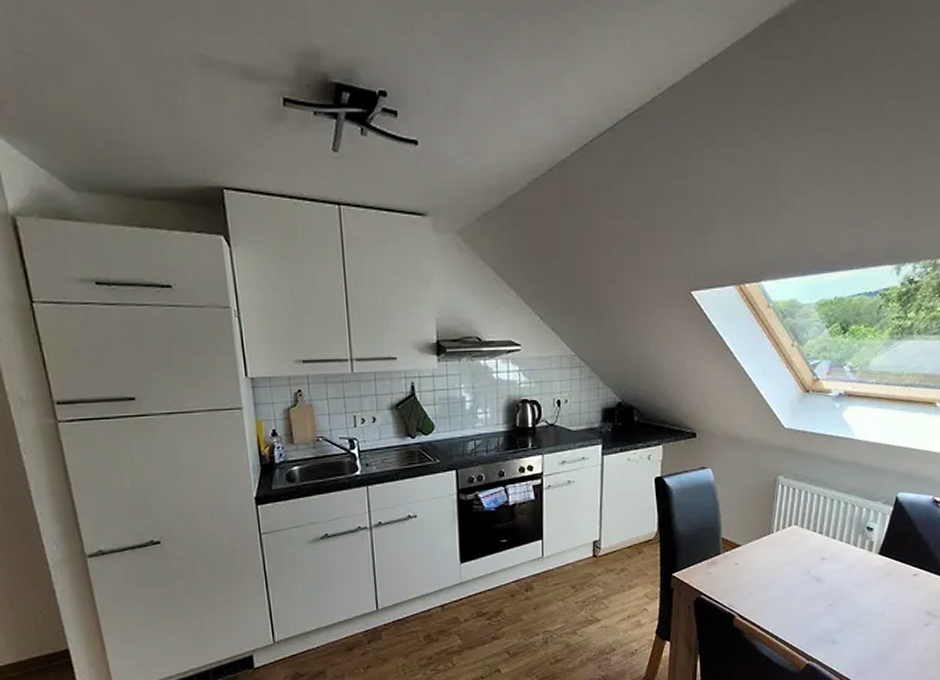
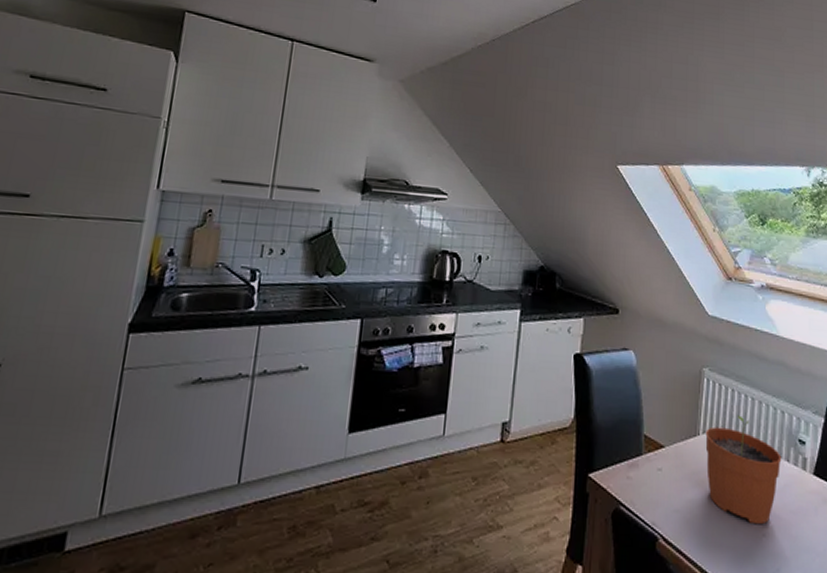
plant pot: none [778,513,850,598] -> present [705,415,782,525]

